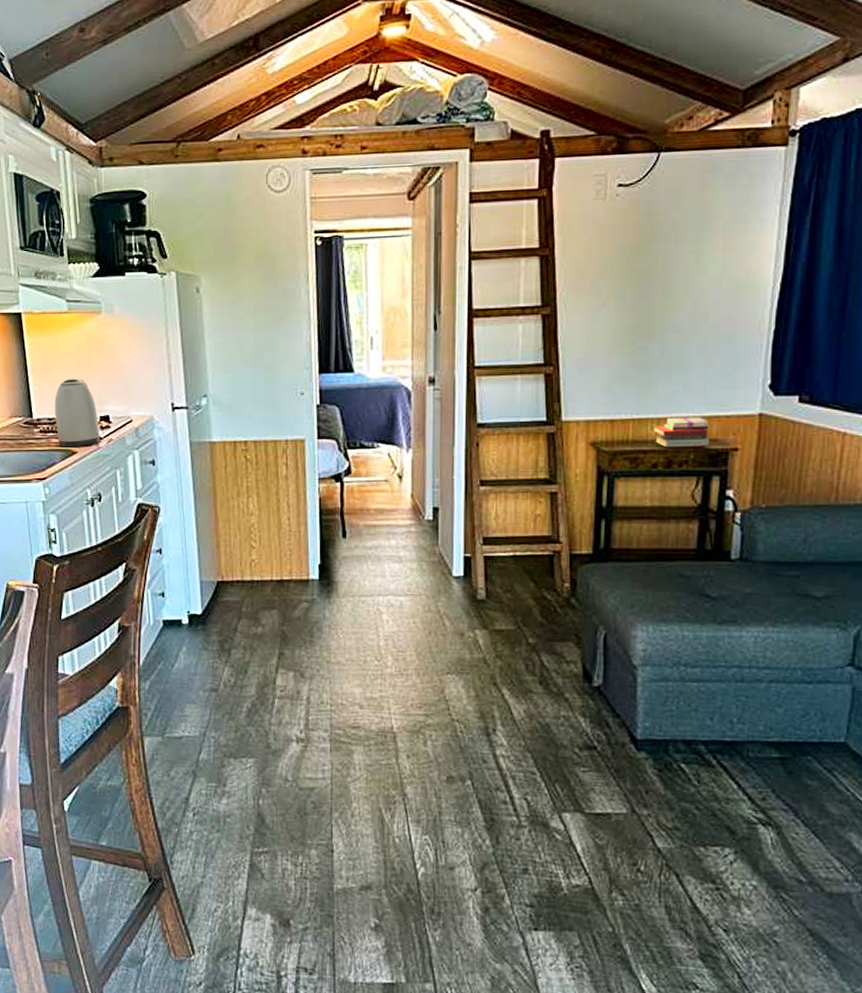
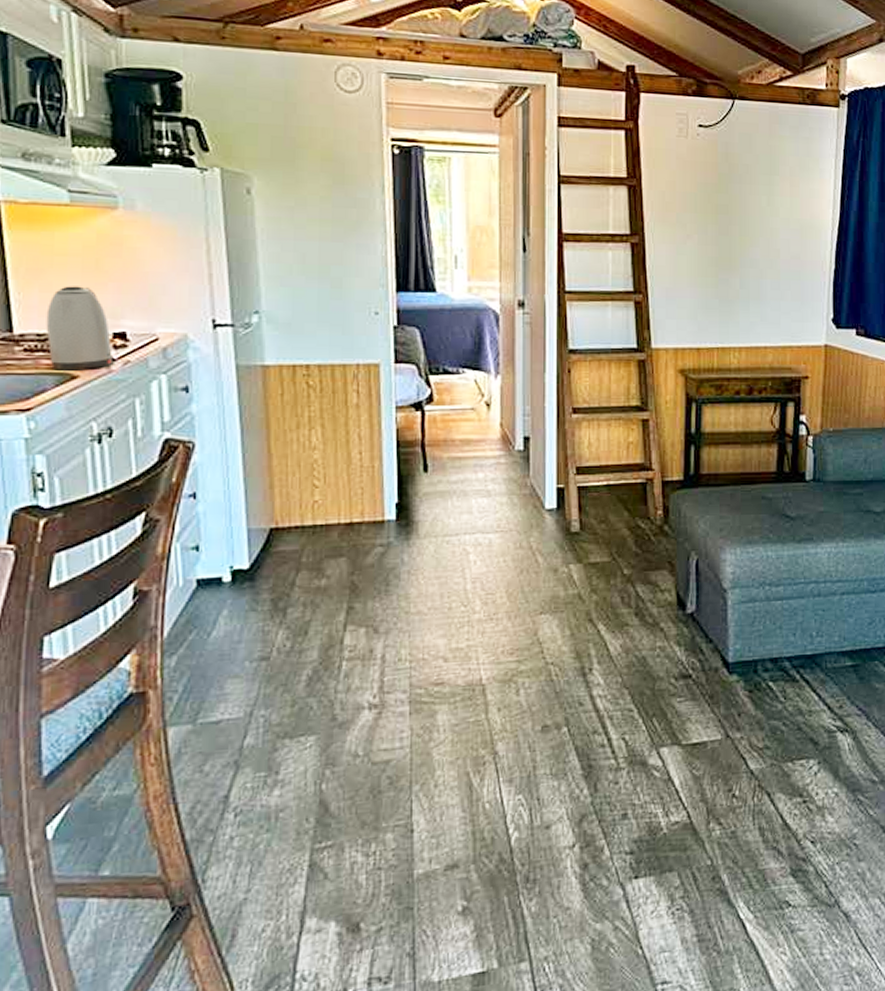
books: present [654,417,710,448] -> none [736,346,785,376]

